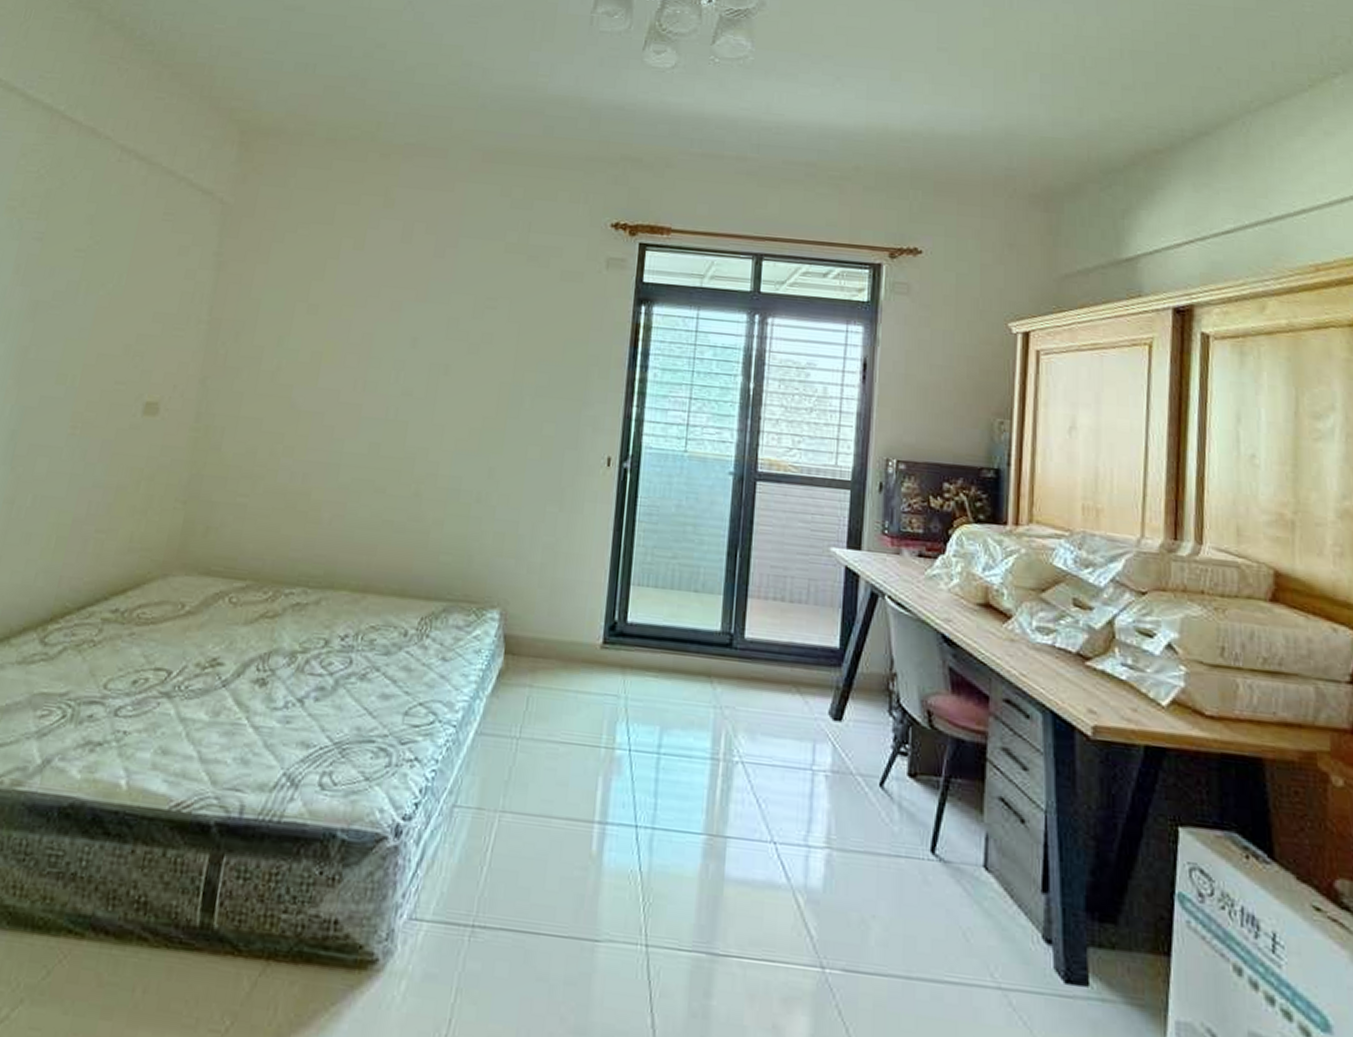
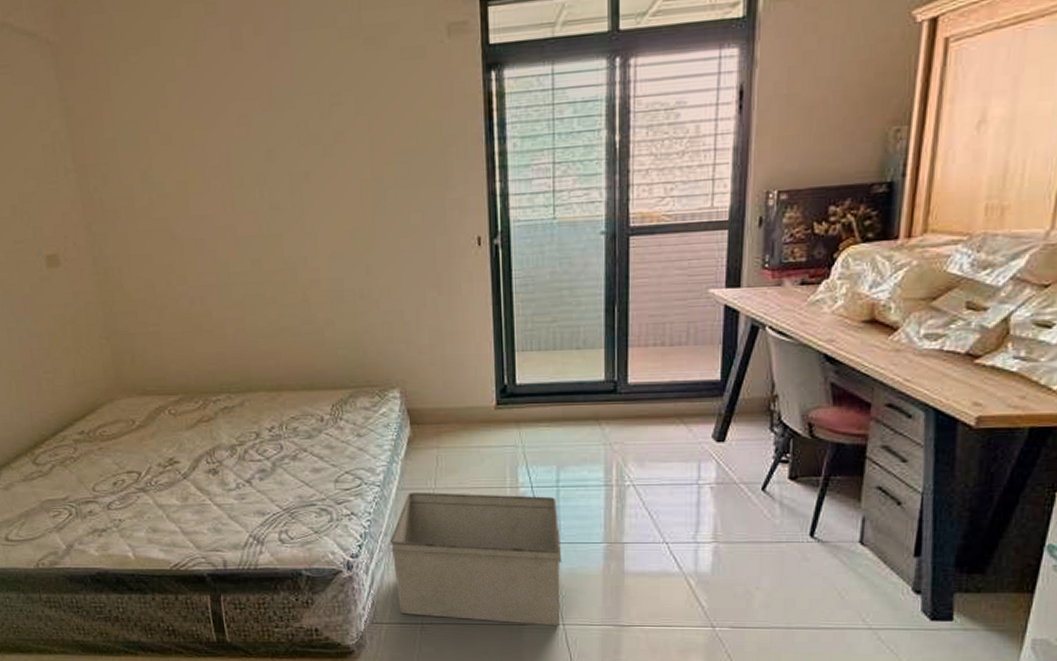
storage bin: none [448,739,656,948] -> present [390,492,562,626]

